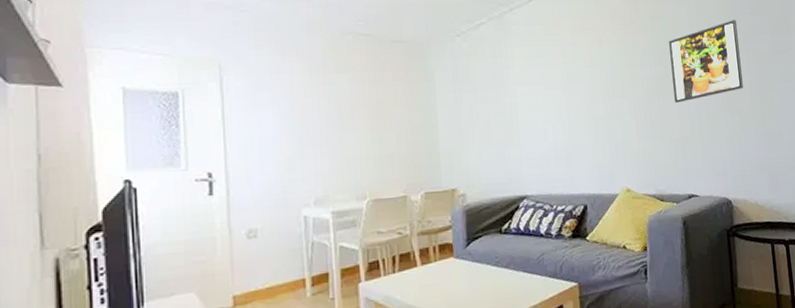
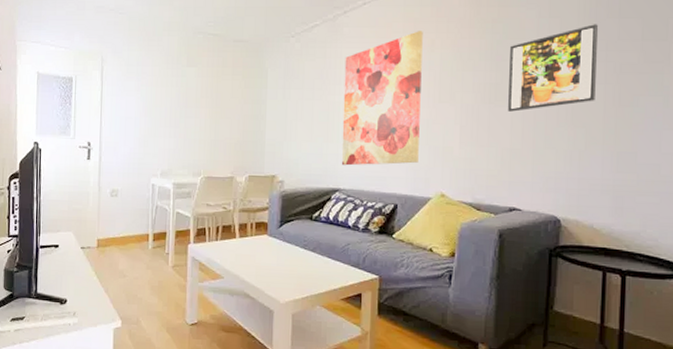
wall art: none [516,26,602,170] -> present [341,30,423,166]

